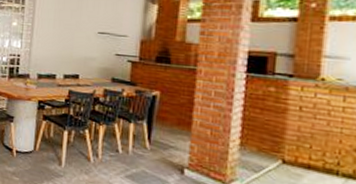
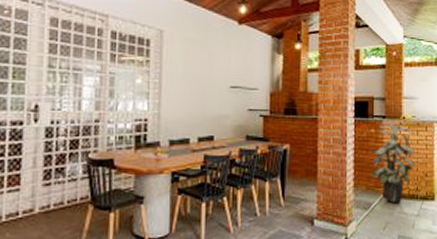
indoor plant: none [264,80,341,175] -> present [368,121,415,204]

